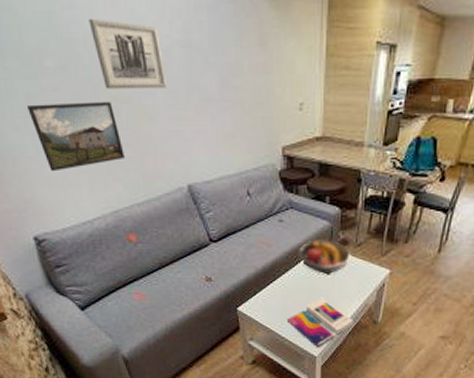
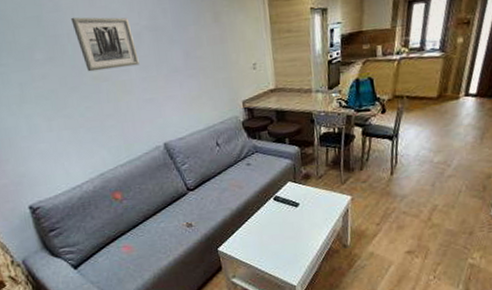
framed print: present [27,101,125,172] -> none [21,81,107,147]
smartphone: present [287,298,353,348] -> none [265,229,326,278]
fruit bowl: present [298,239,352,274] -> none [266,175,316,207]

